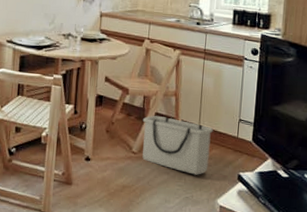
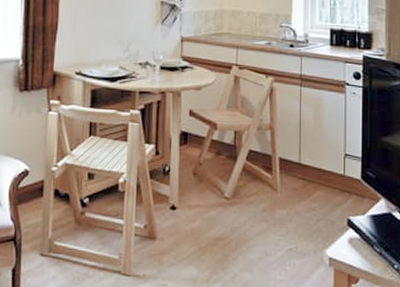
storage bin: present [142,115,214,175] -> none [234,153,316,222]

